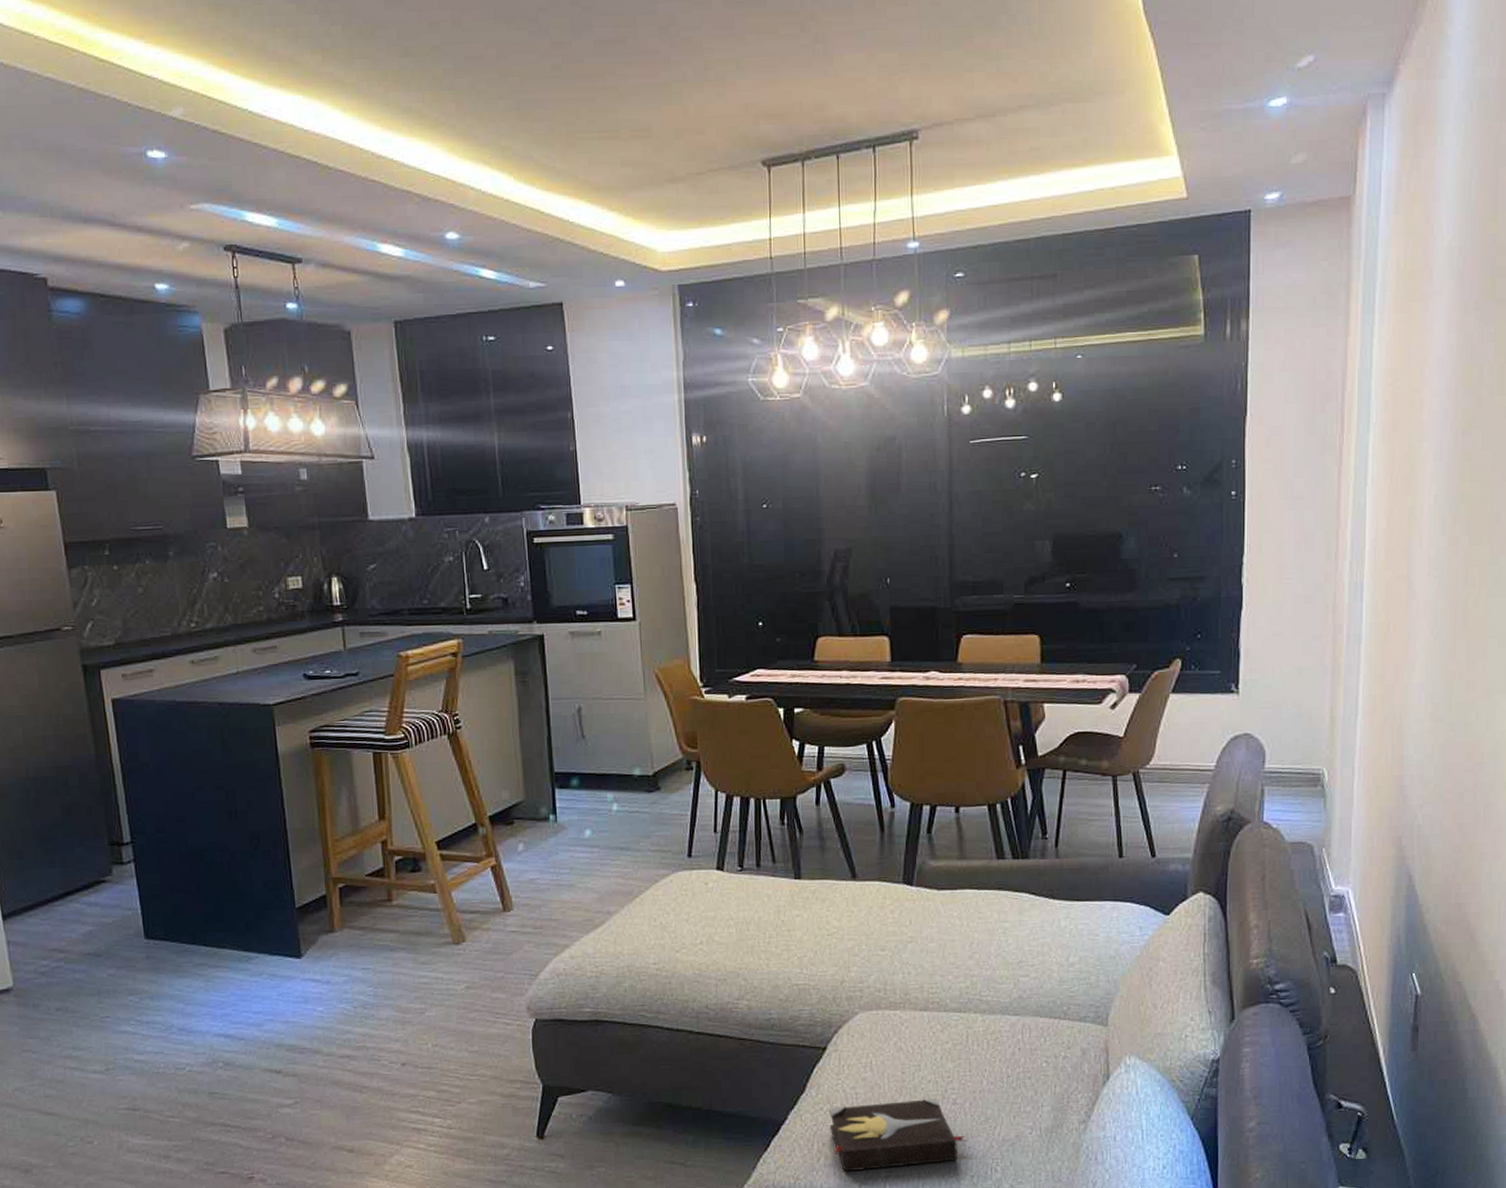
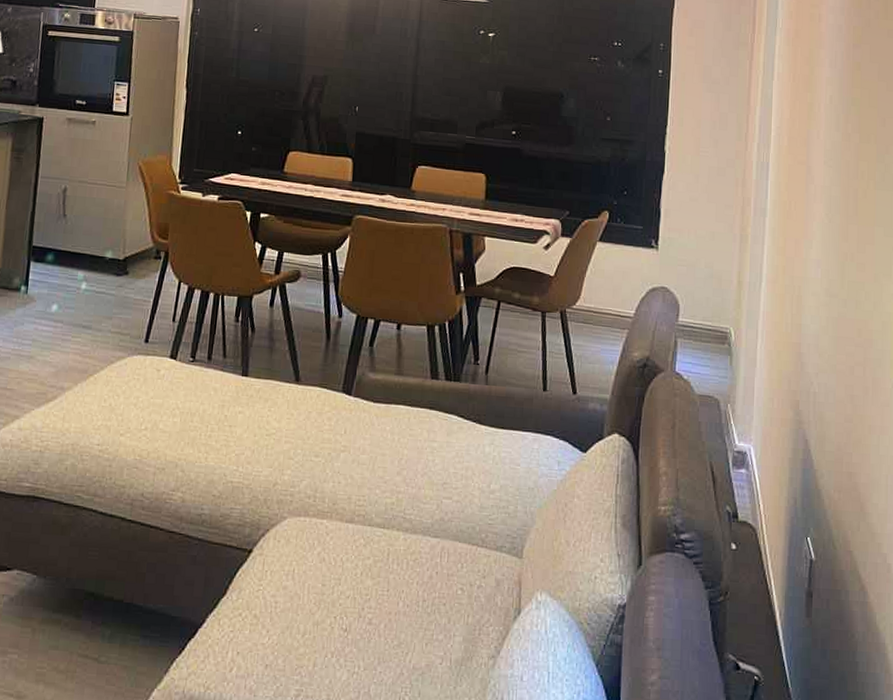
hardback book: present [829,1097,967,1172] -> none [246,613,379,686]

